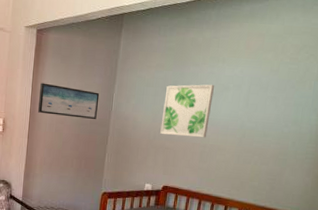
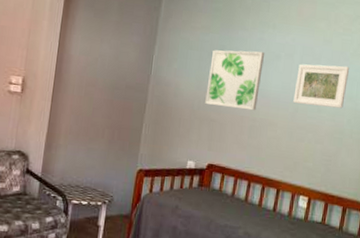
wall art: present [38,83,100,120] -> none [65,38,138,84]
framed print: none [241,93,296,132] -> present [293,63,350,109]

